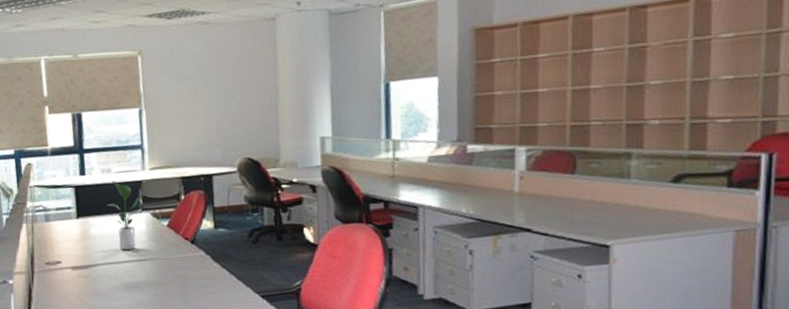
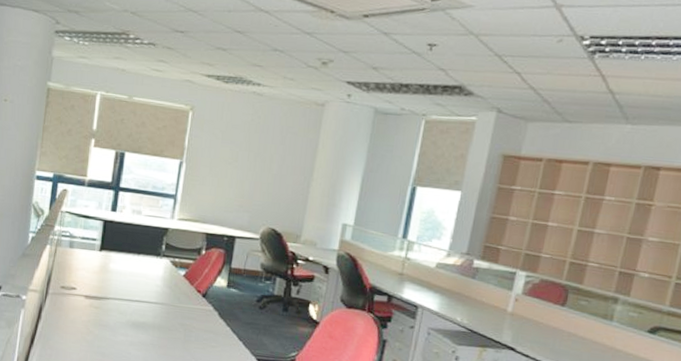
potted plant: present [107,181,142,251] -> none [131,223,166,291]

